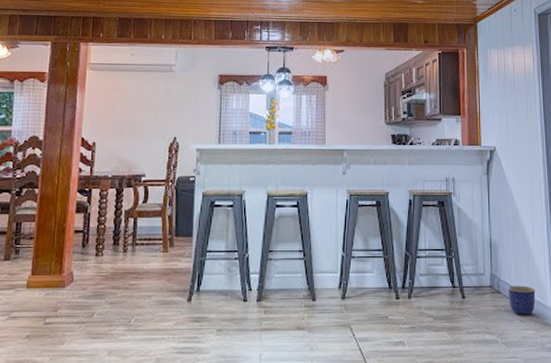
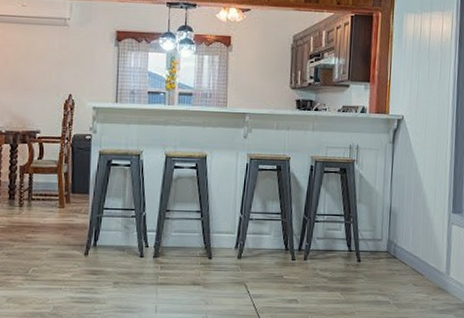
planter: present [507,286,536,315] -> none [403,252,431,280]

